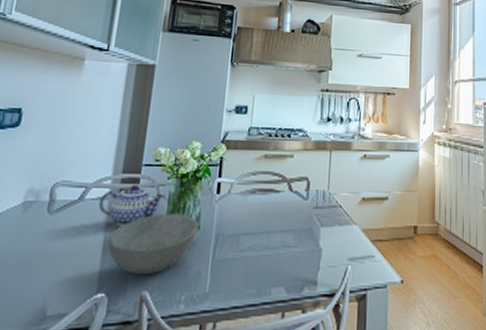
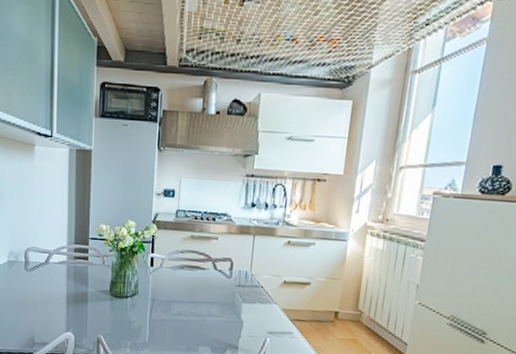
teapot: present [98,184,166,226] -> none [60,253,109,286]
bowl: present [107,213,199,276] -> none [69,279,137,324]

